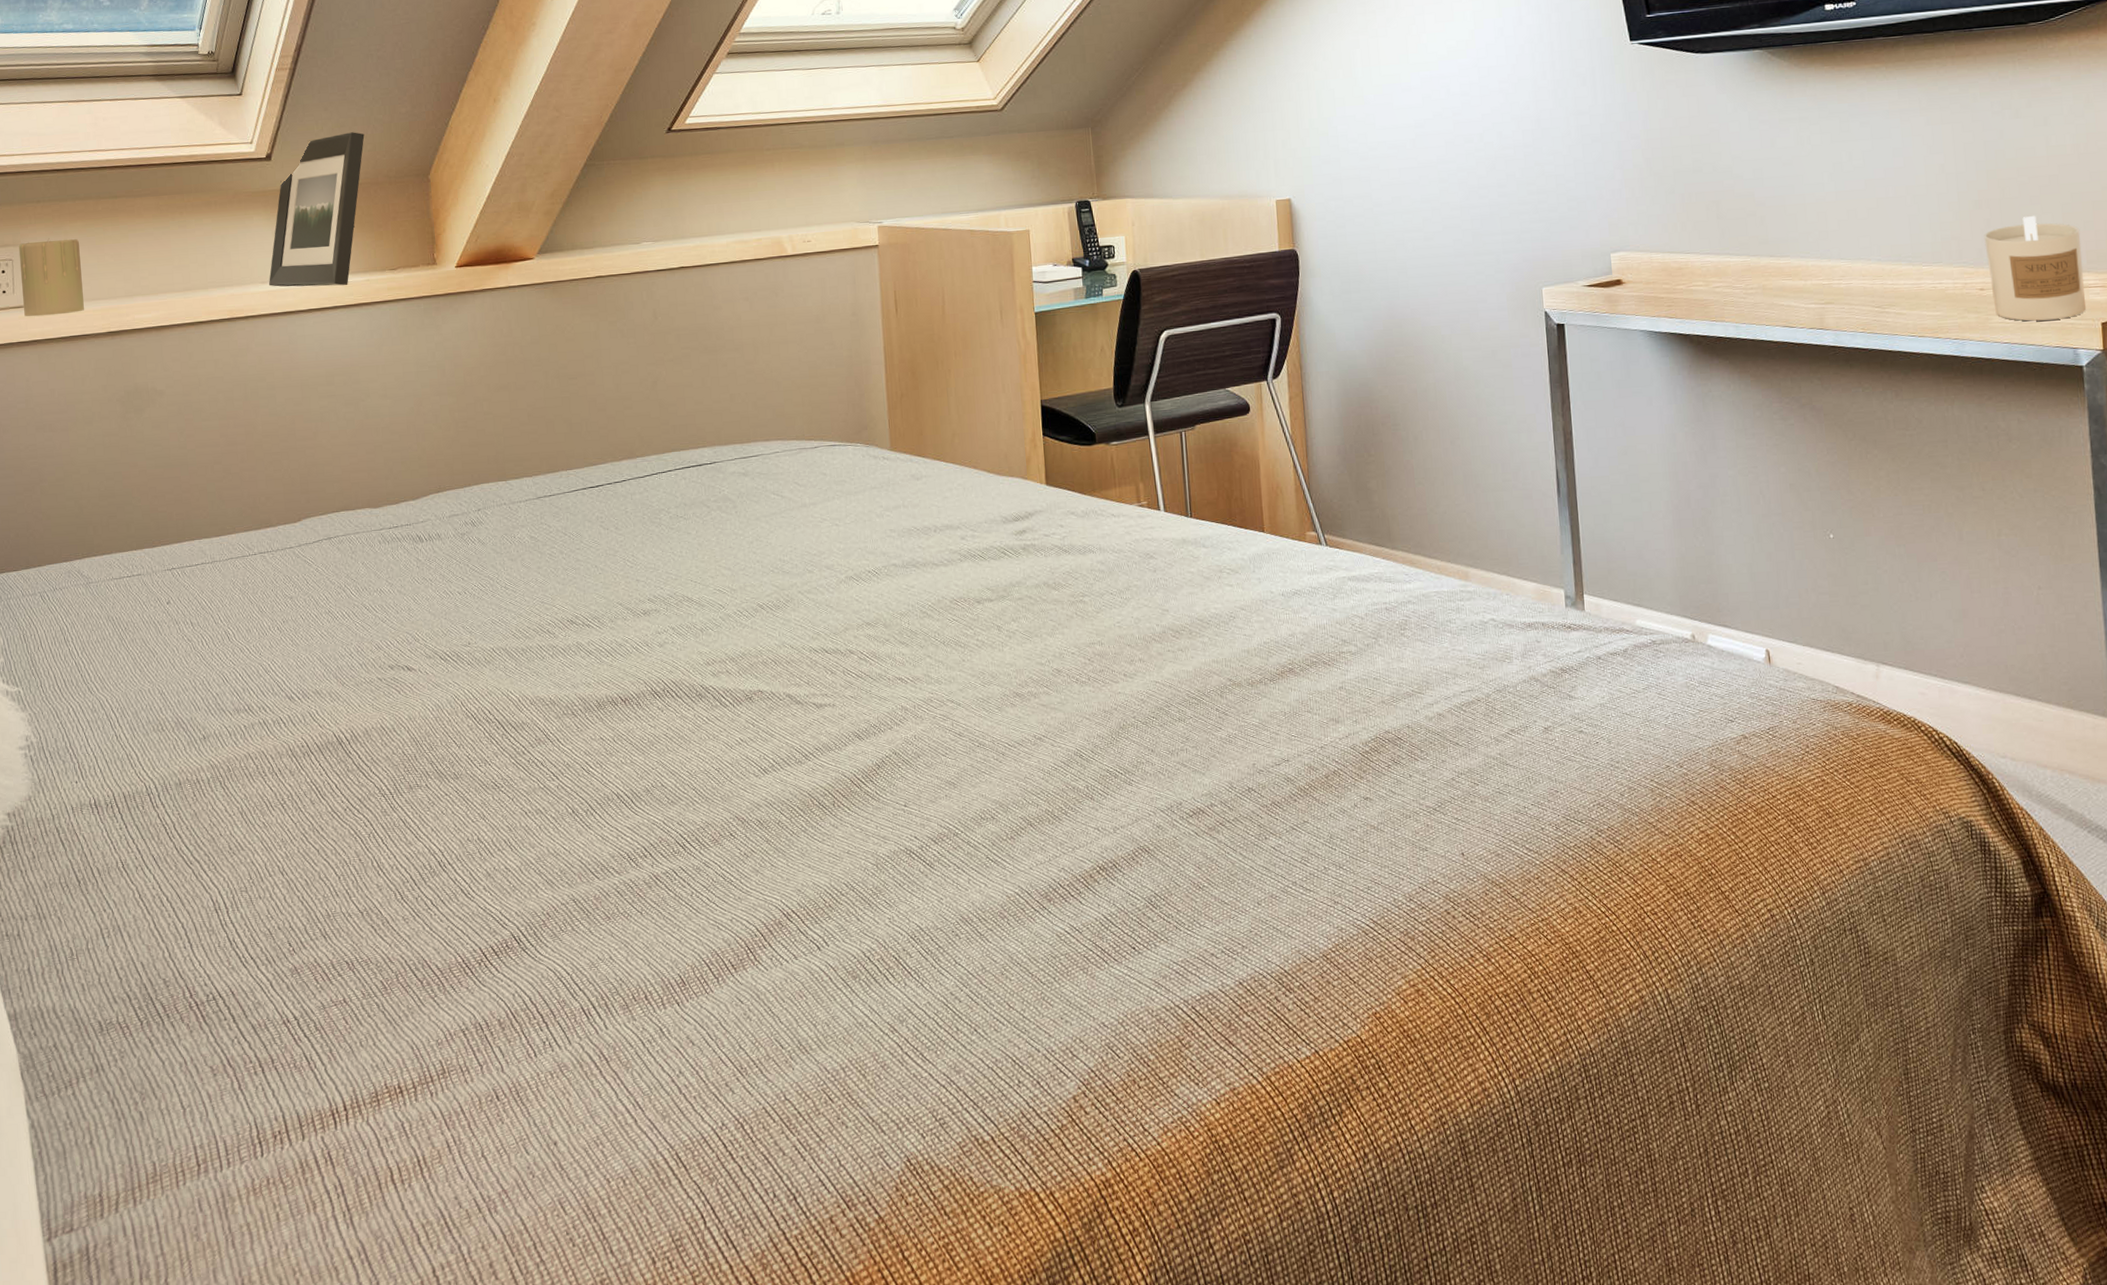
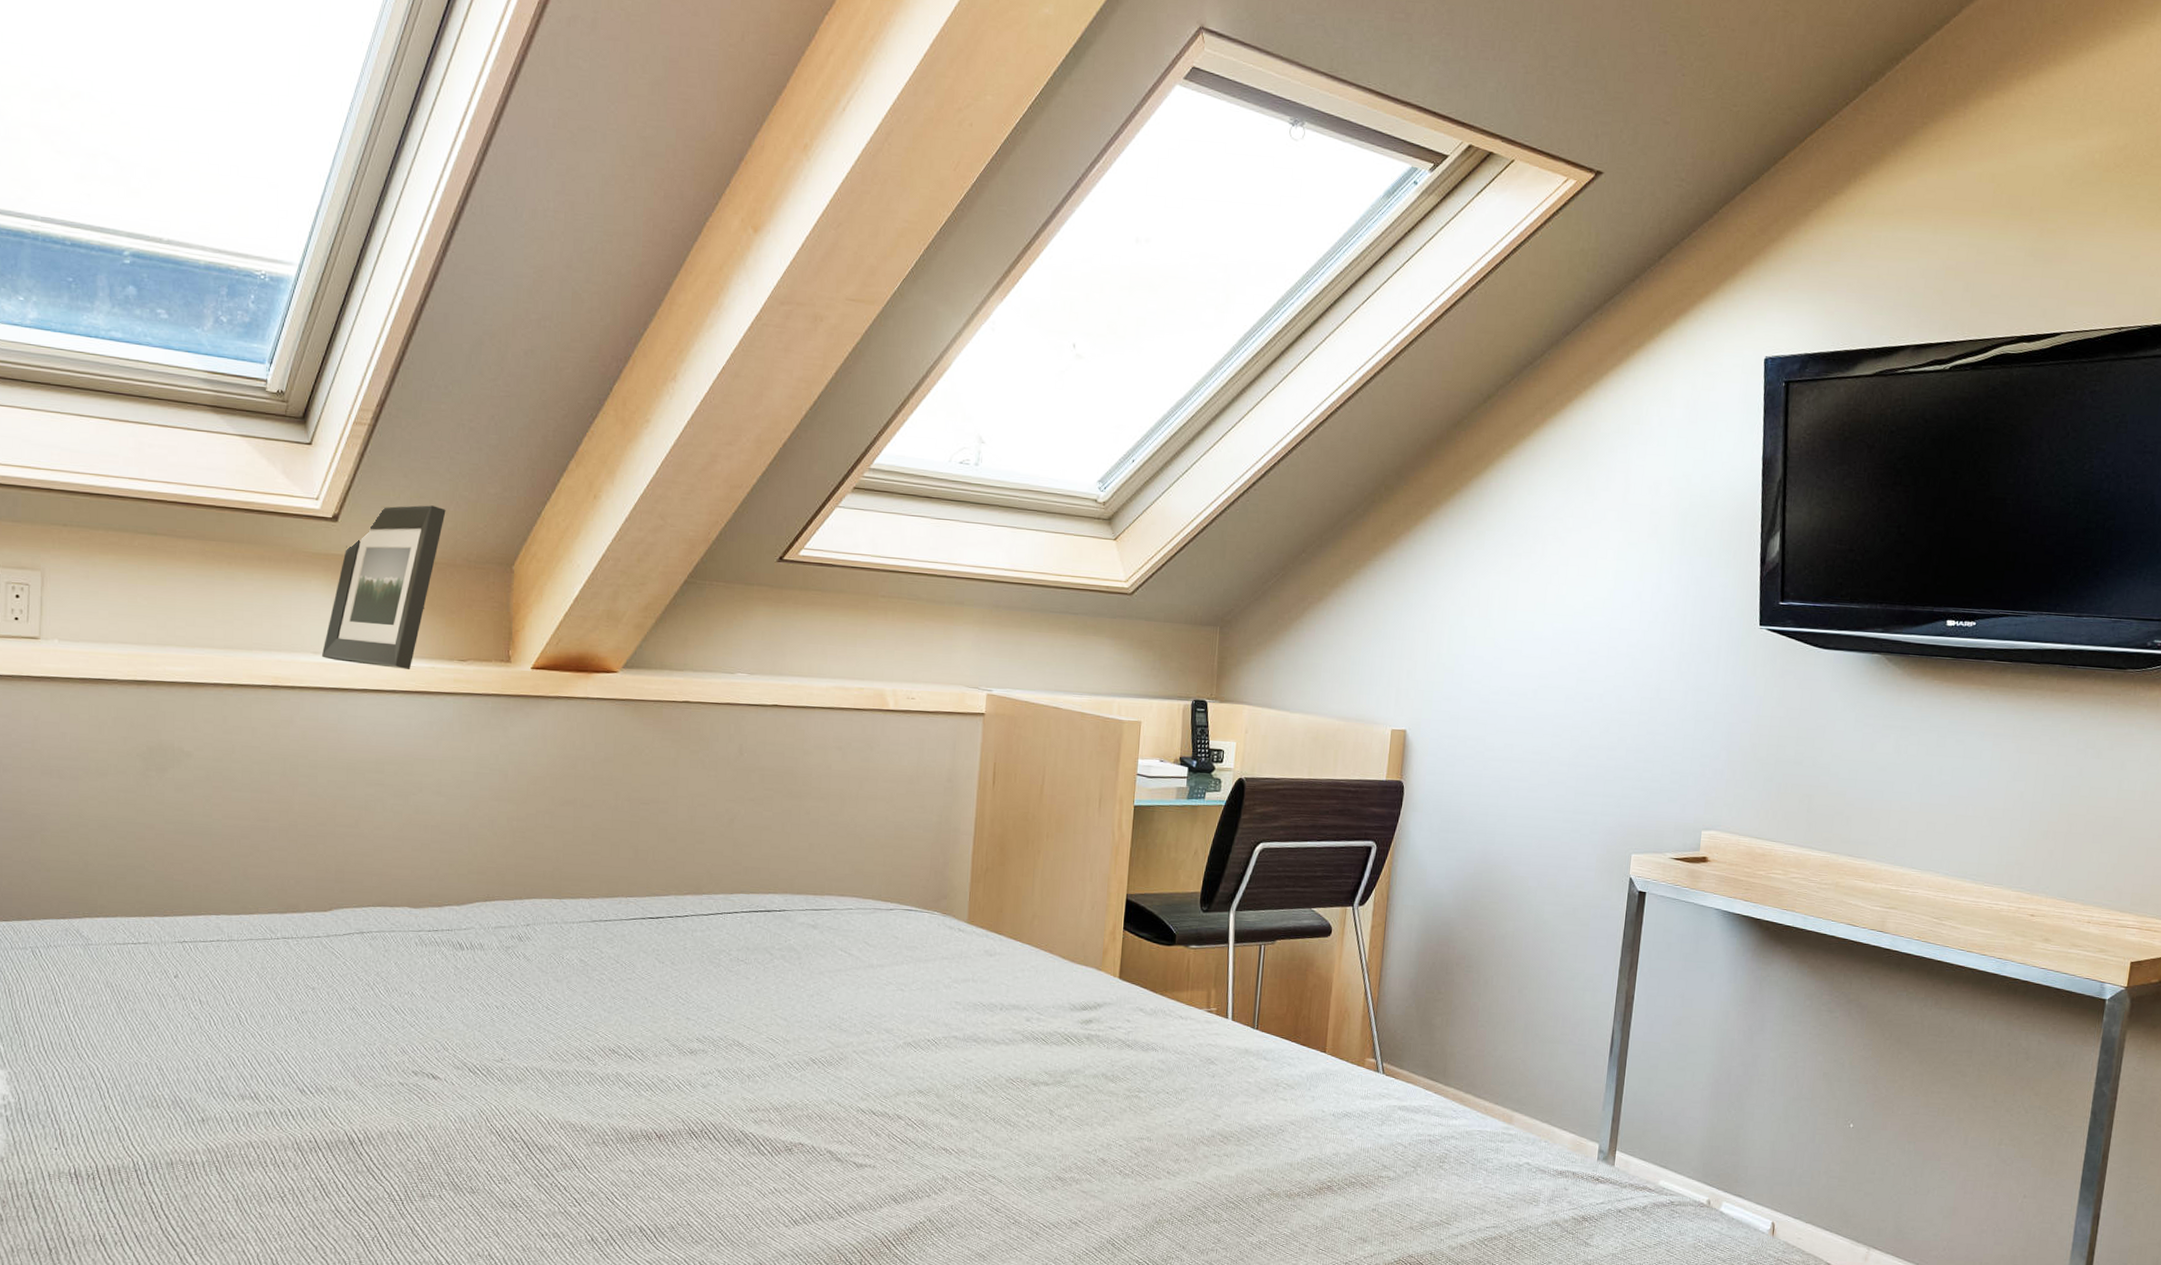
candle: present [18,238,84,317] -> none [37,567,108,654]
candle: present [1984,215,2086,321] -> none [2040,852,2131,954]

